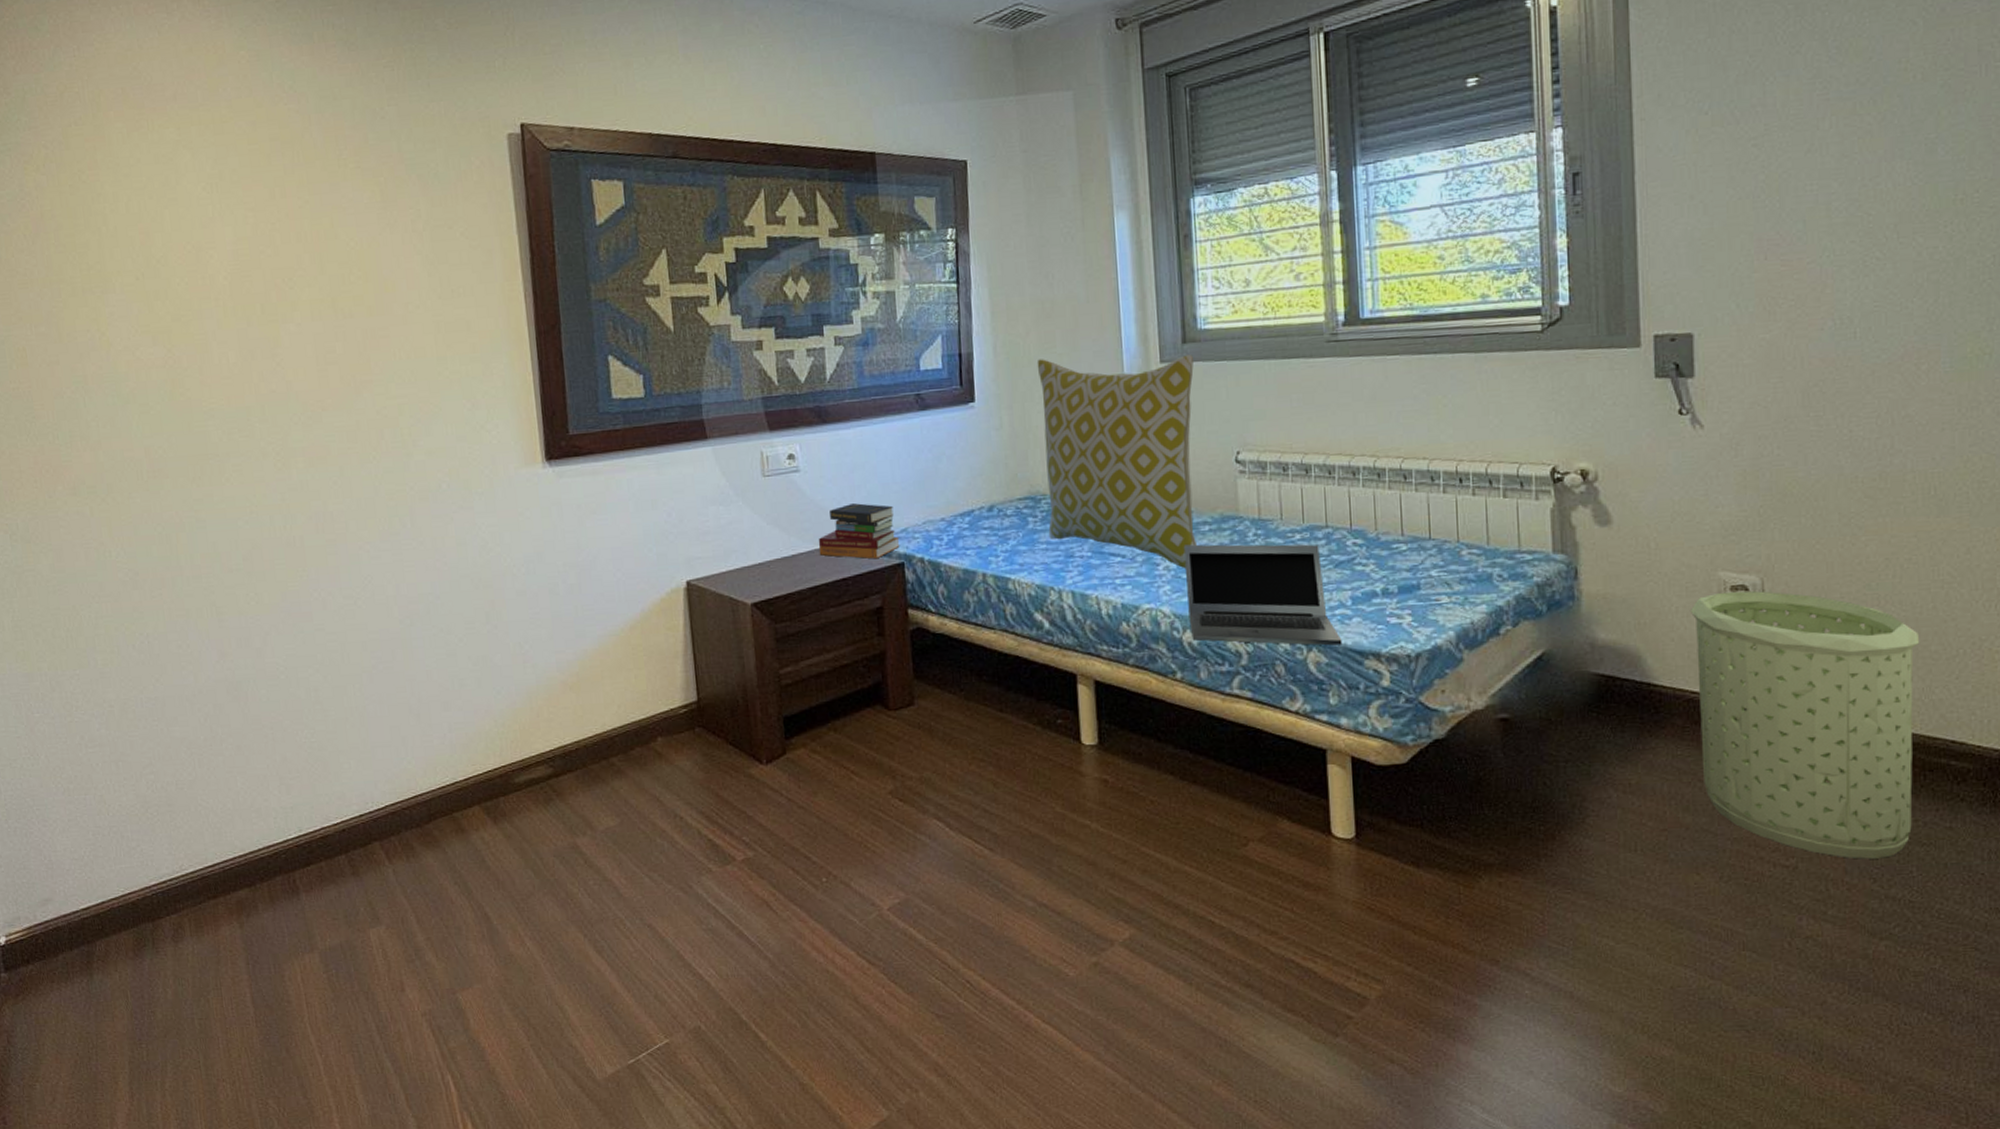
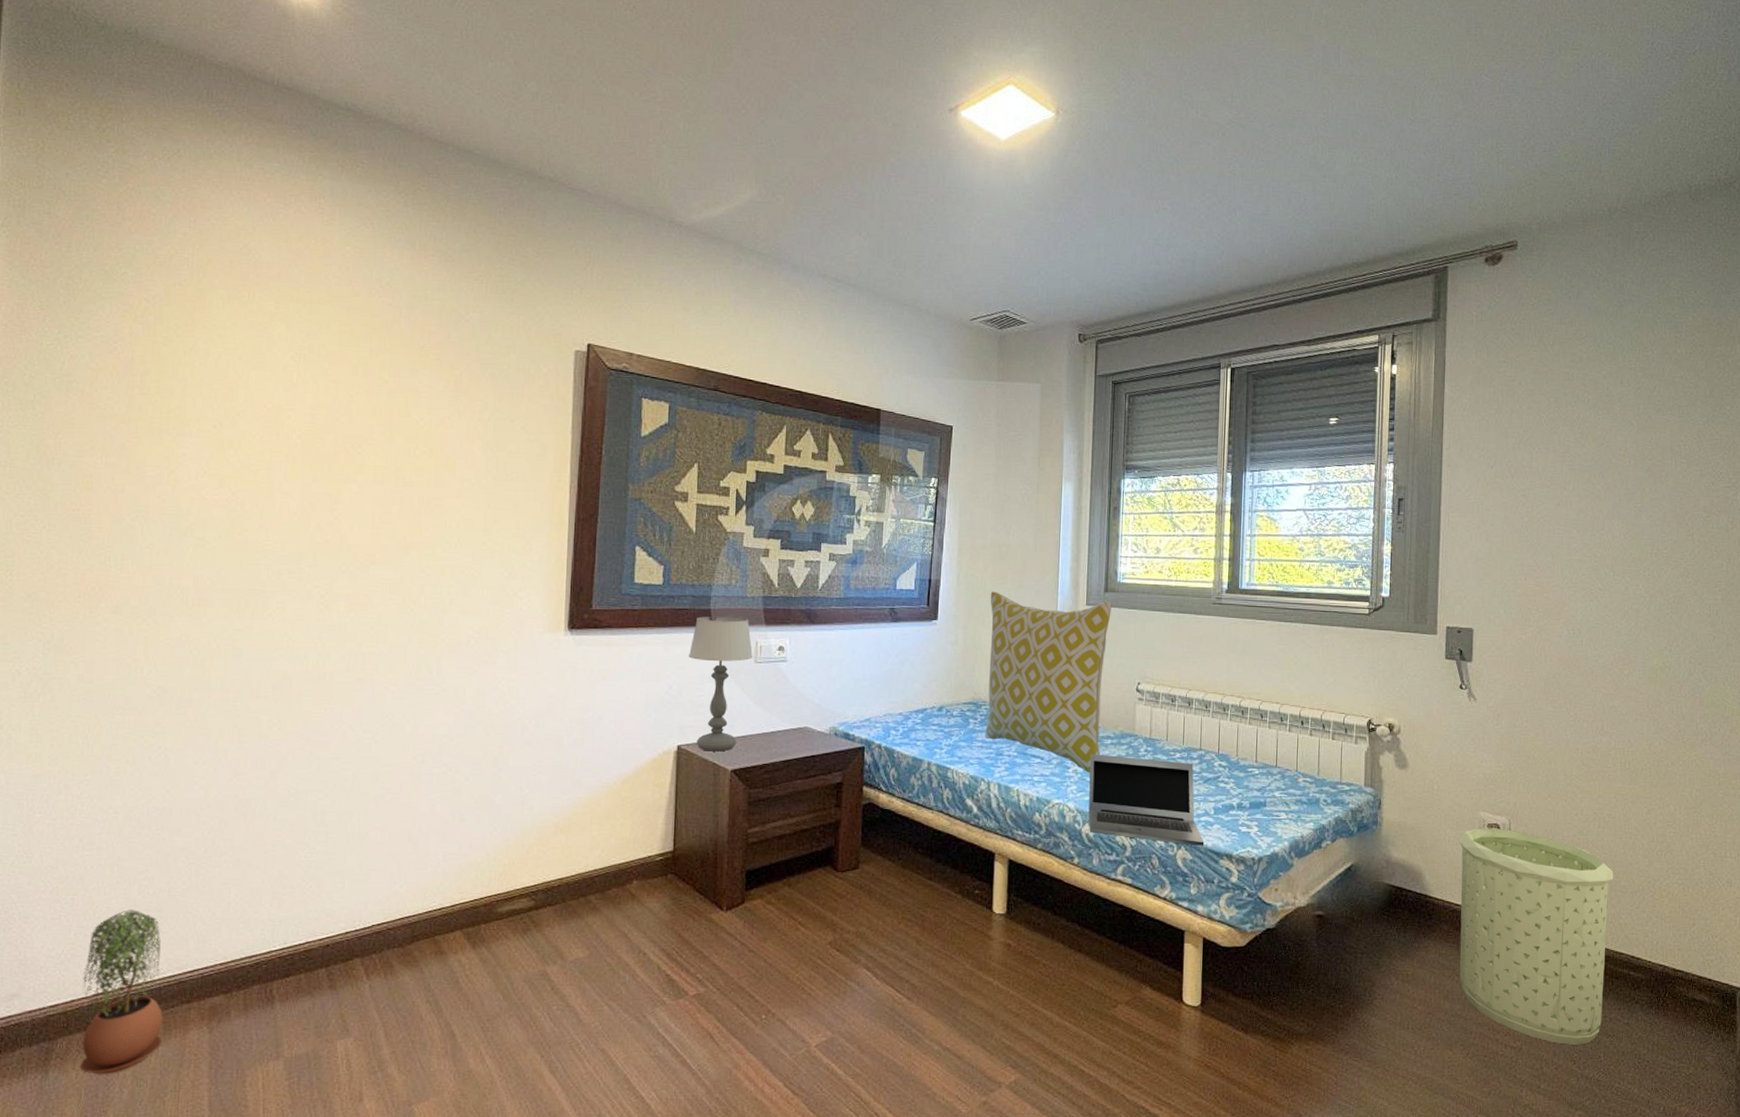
potted plant: none [108,805,197,976] -> present [79,909,163,1075]
table lamp: none [685,425,759,585] -> present [689,616,753,752]
books: present [818,503,900,559] -> none [794,693,863,742]

